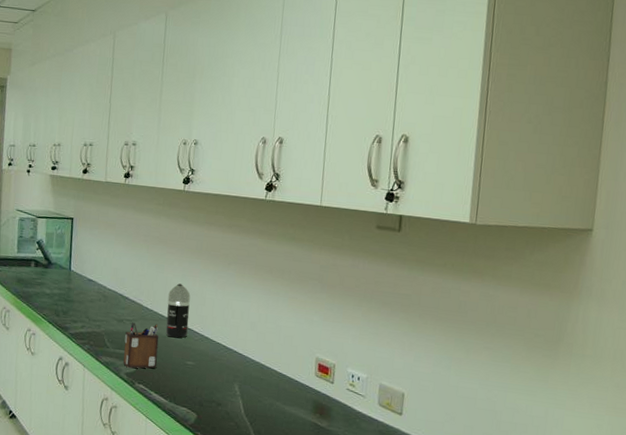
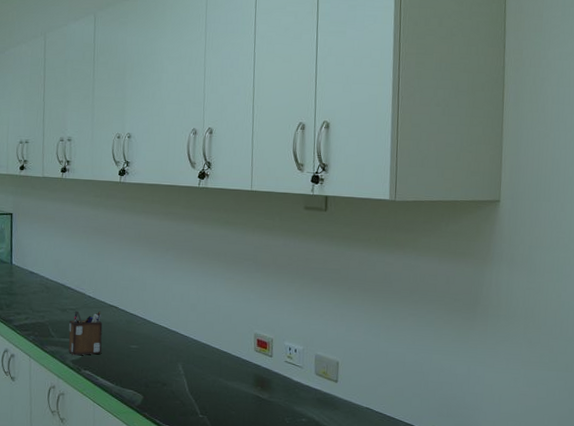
spray bottle: present [165,283,191,338] -> none [109,271,131,324]

